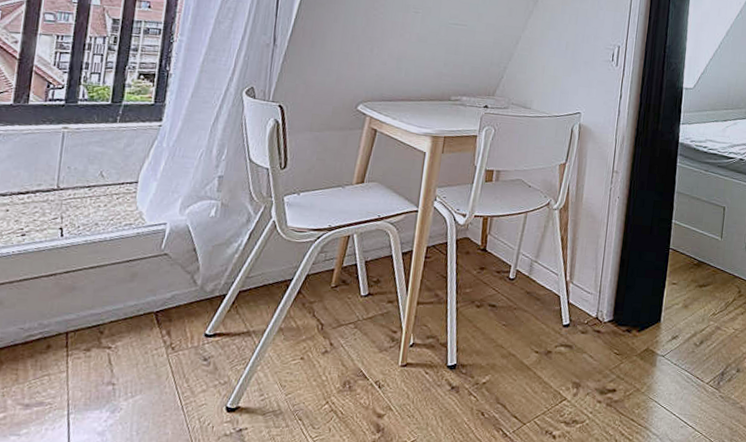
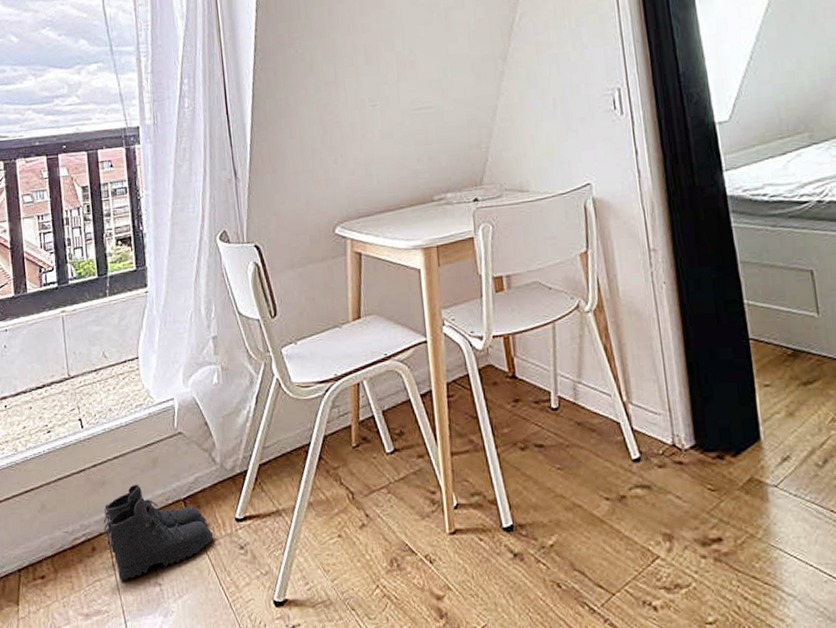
boots: none [63,293,180,378] -> present [103,484,214,581]

